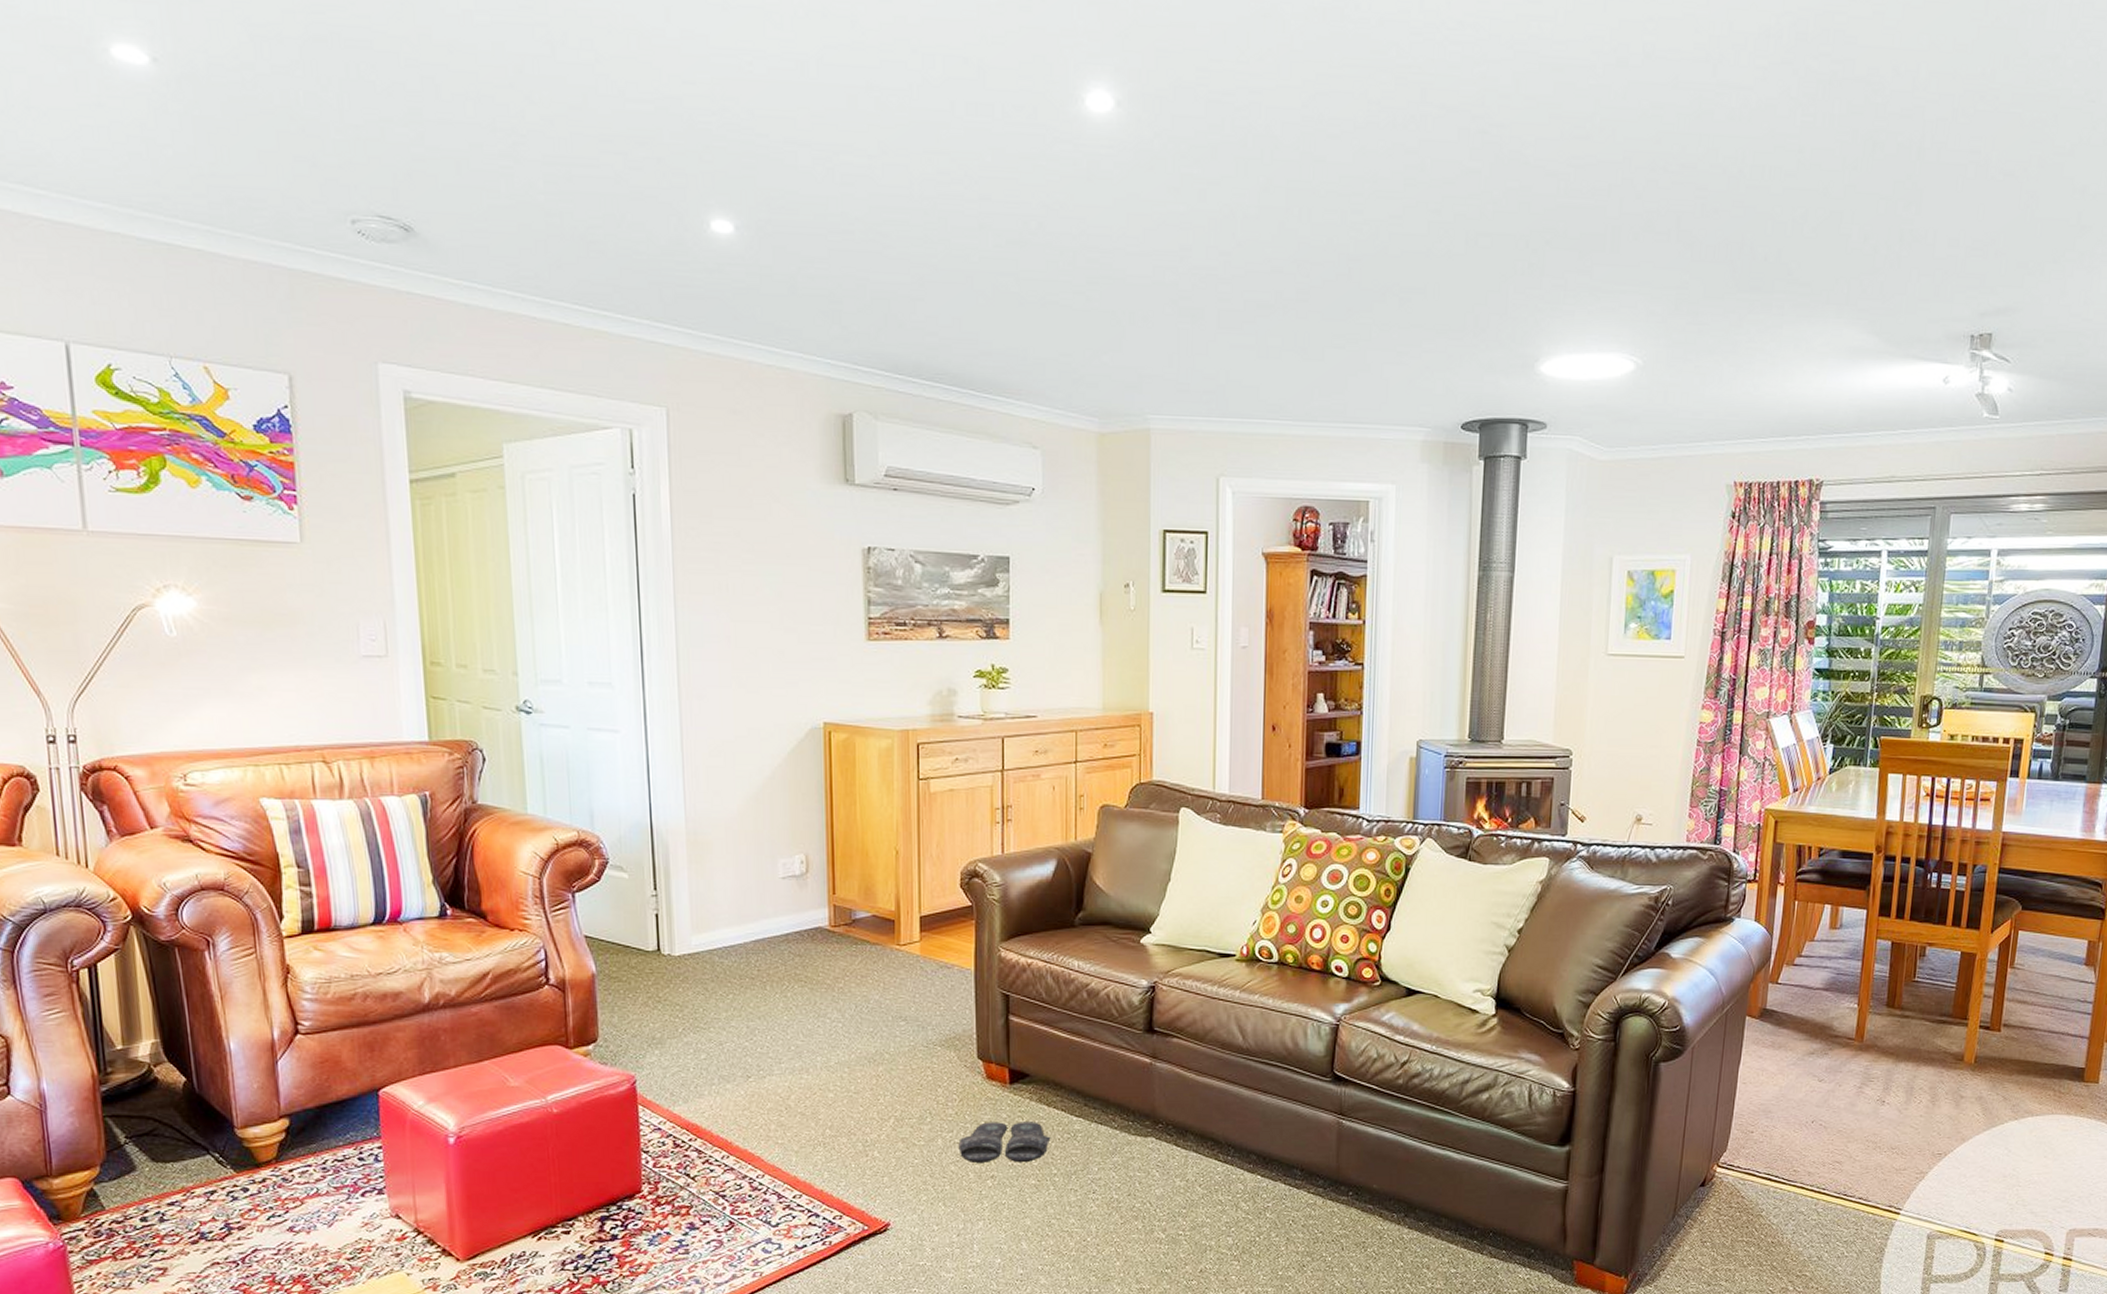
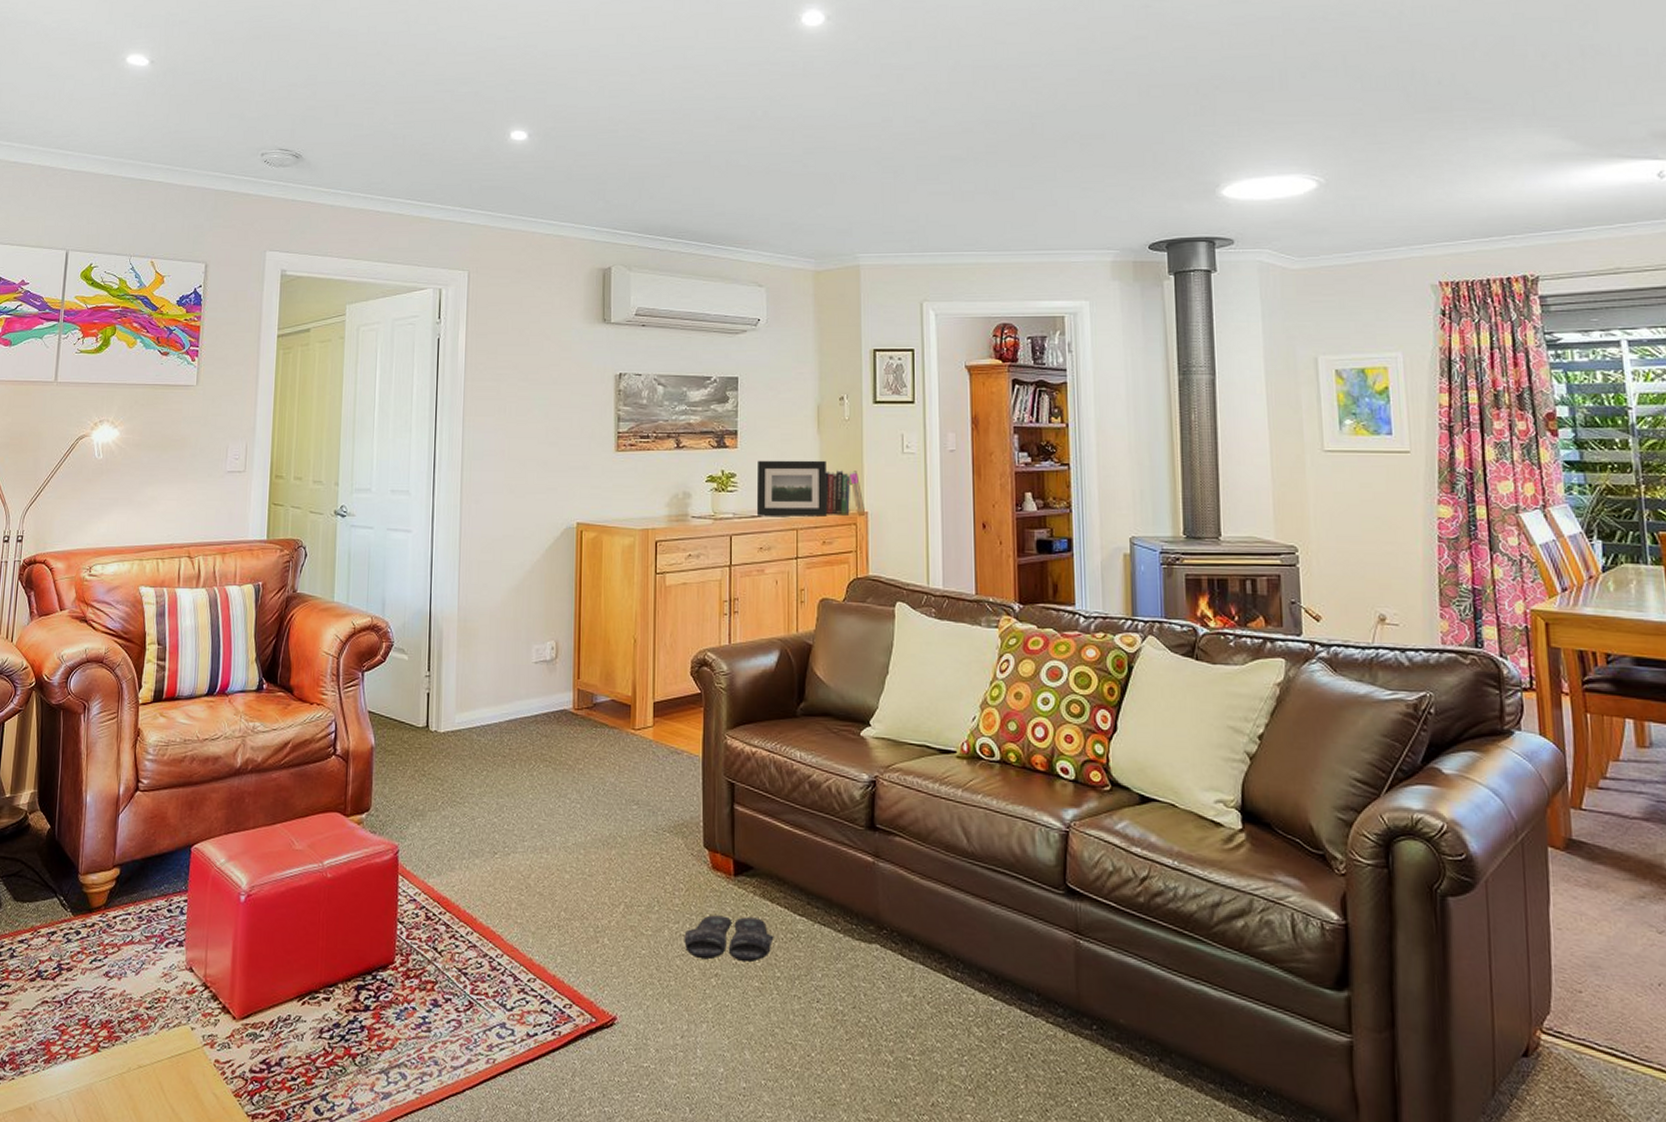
picture frame: none [1031,653,1109,717] -> present [756,460,827,517]
books: none [1107,665,1150,718] -> present [825,469,865,517]

